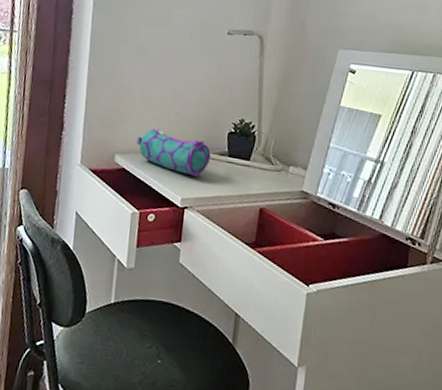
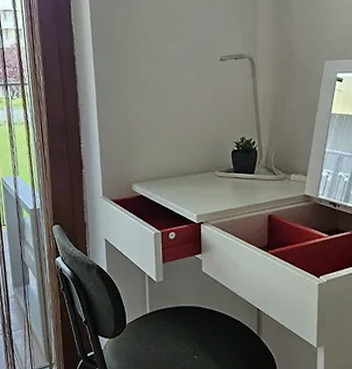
pencil case: present [136,126,211,177] -> none [149,154,219,194]

